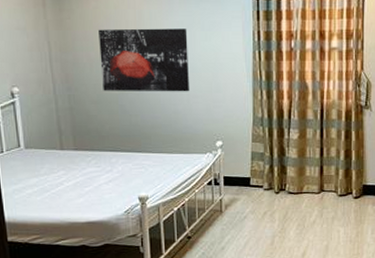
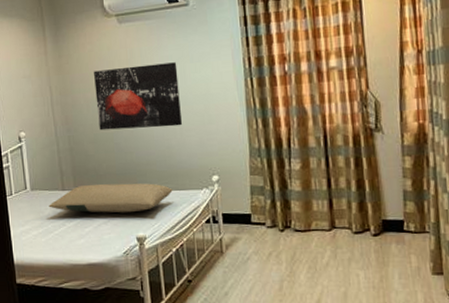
pillow: none [45,144,177,174] -> present [48,183,173,213]

